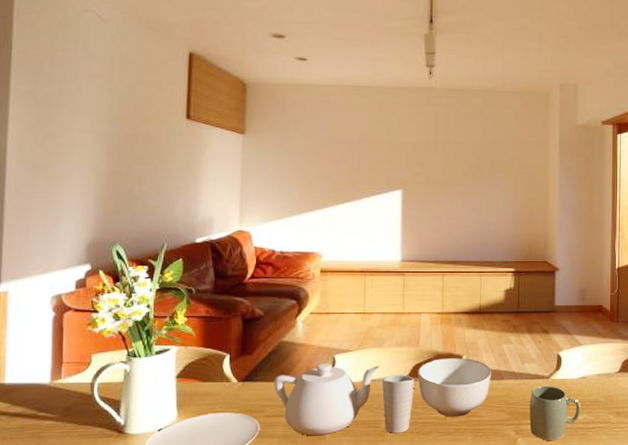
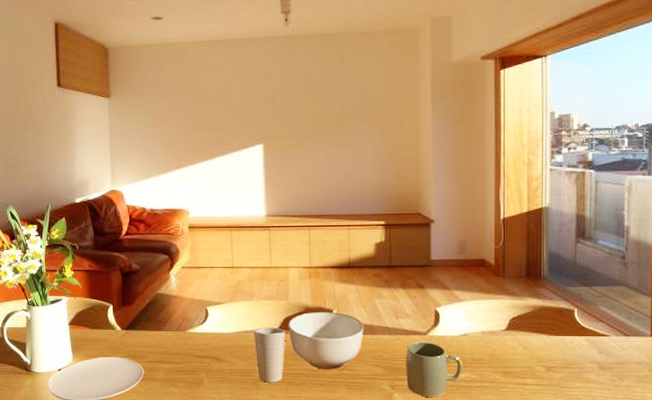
teapot: present [274,363,380,436] -> none [153,314,251,382]

